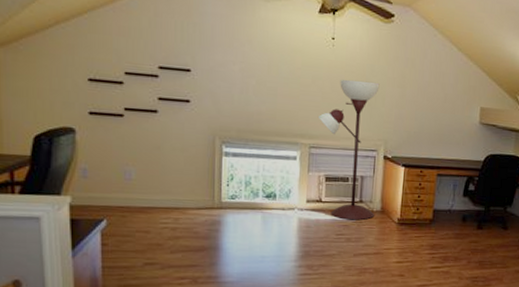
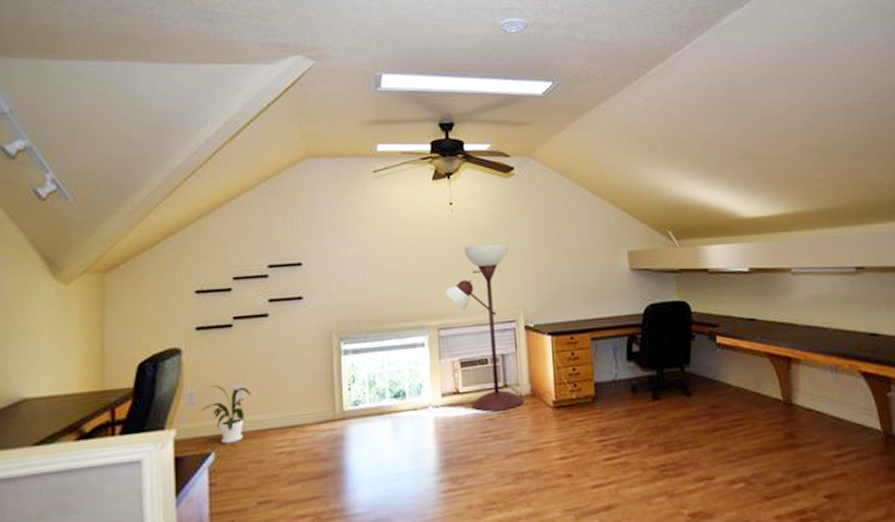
house plant: none [94,165,139,215] -> present [201,385,250,444]

